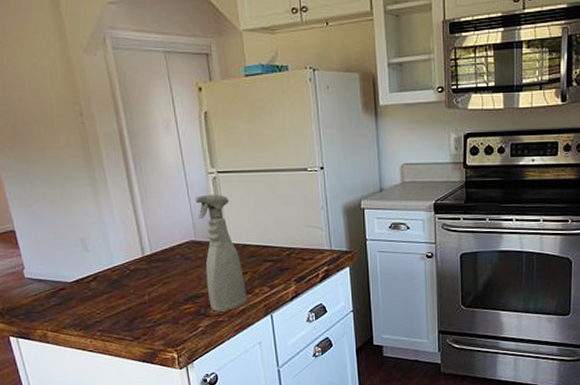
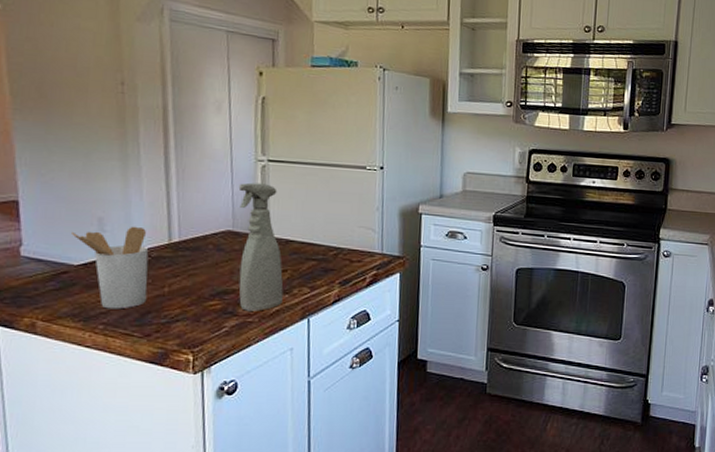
utensil holder: none [62,244,132,318] -> present [72,226,149,309]

